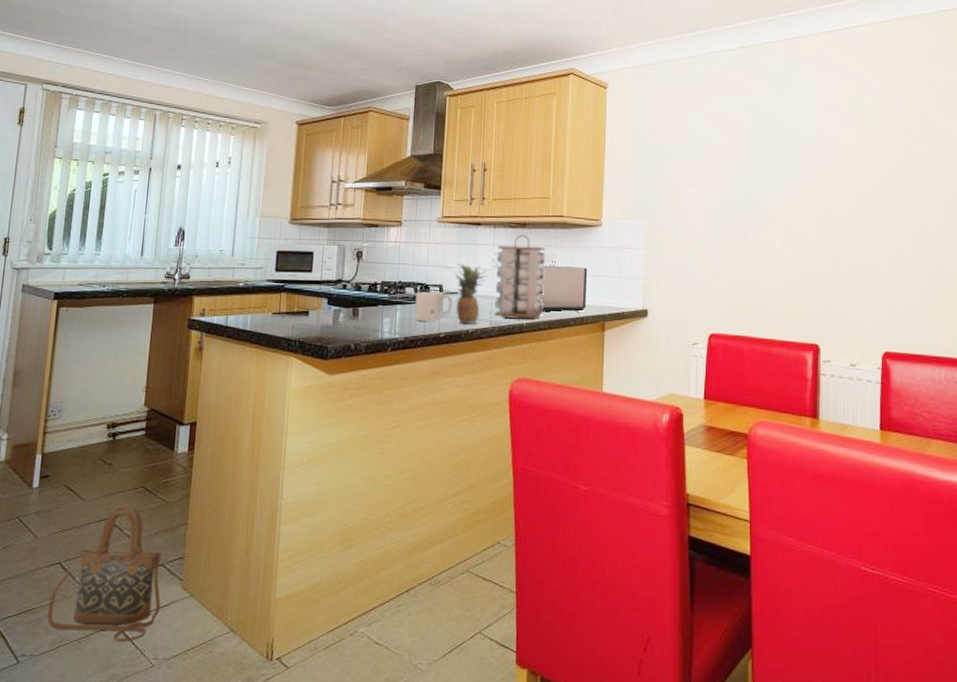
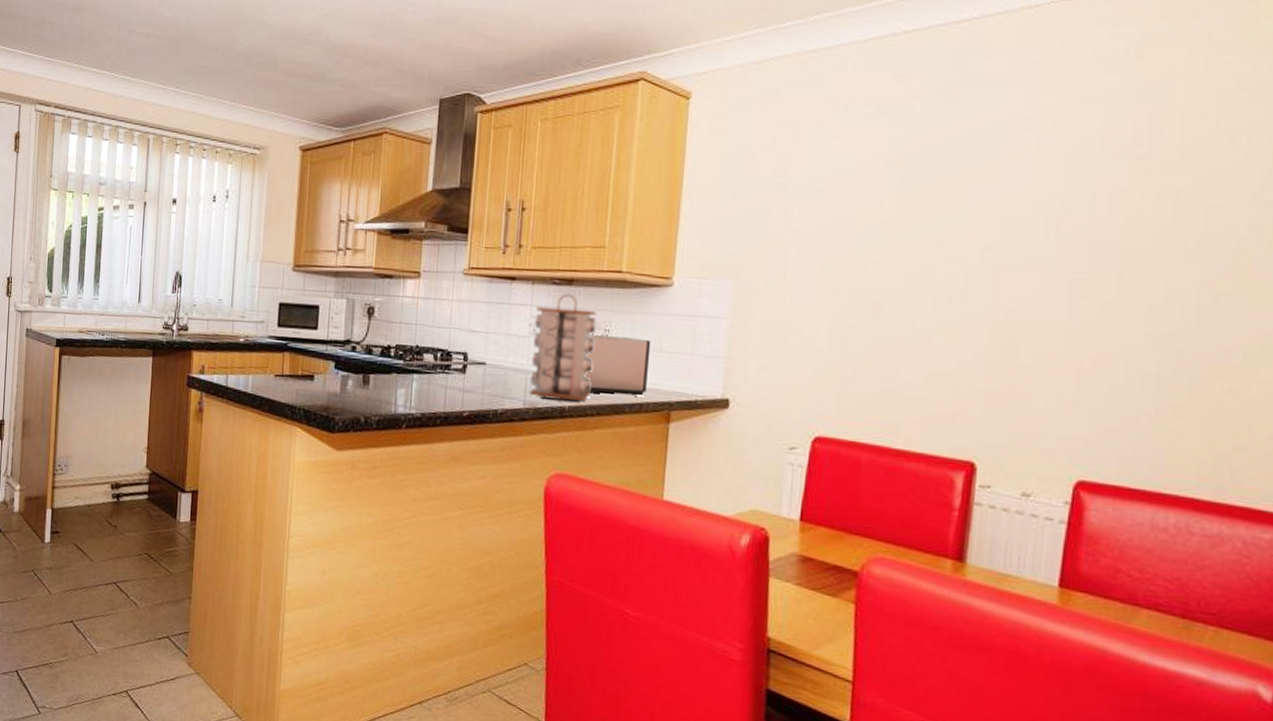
handbag: present [47,507,162,643] -> none [63,572,168,711]
mug: present [415,292,452,322] -> none [434,359,479,397]
fruit: present [455,263,487,324] -> none [482,327,522,403]

